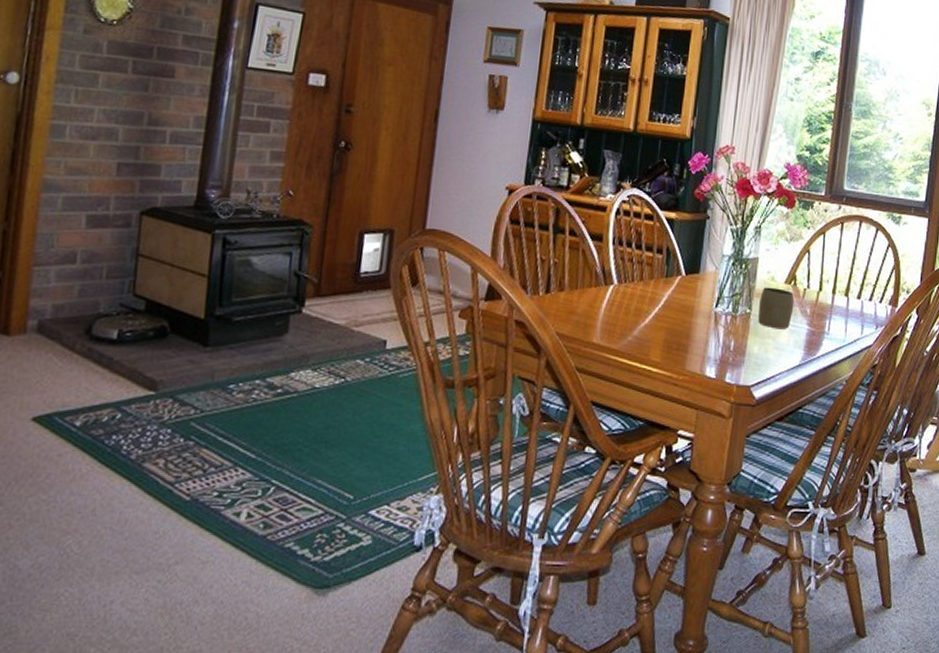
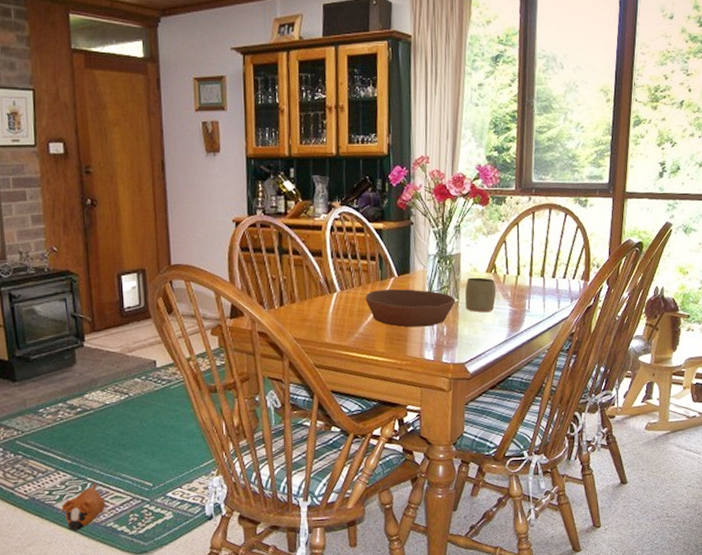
dog toy: none [229,487,292,550] -> present [61,483,109,532]
bowl: none [645,288,747,338] -> present [365,288,455,328]

